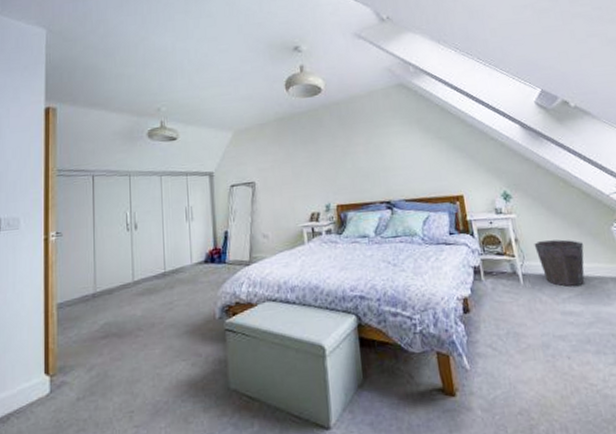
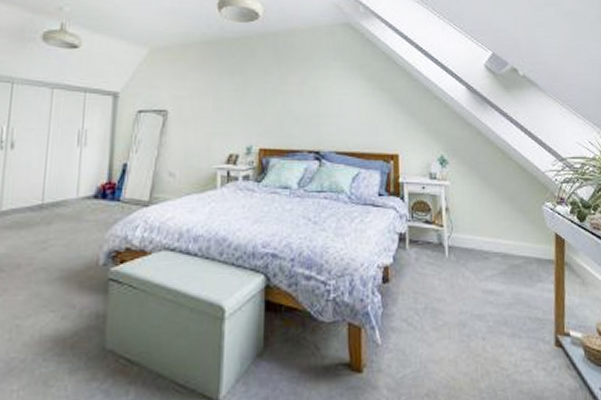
waste bin: present [534,239,585,287] -> none [464,213,513,263]

